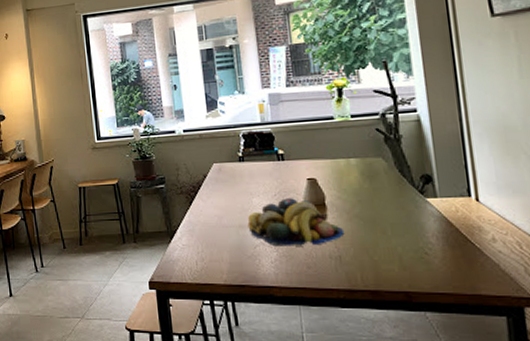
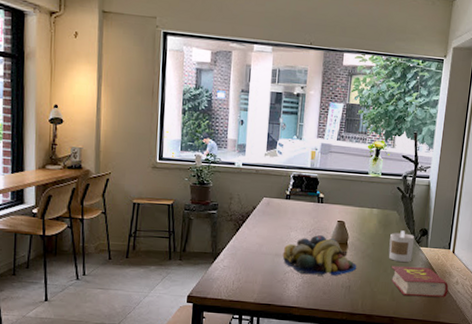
candle: none [380,180,419,220] -> present [388,230,415,262]
book: none [392,224,484,264] -> present [391,266,449,297]

